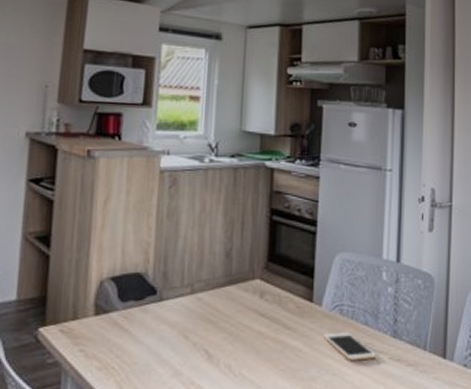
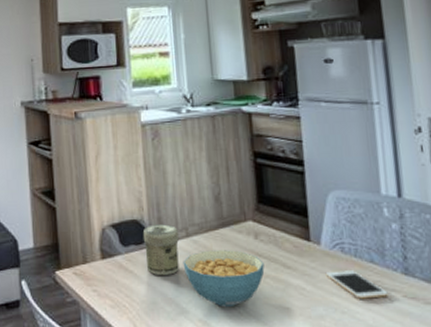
jar: none [143,279,183,336] -> present [142,224,179,276]
cereal bowl: none [183,309,266,370] -> present [183,250,265,308]

